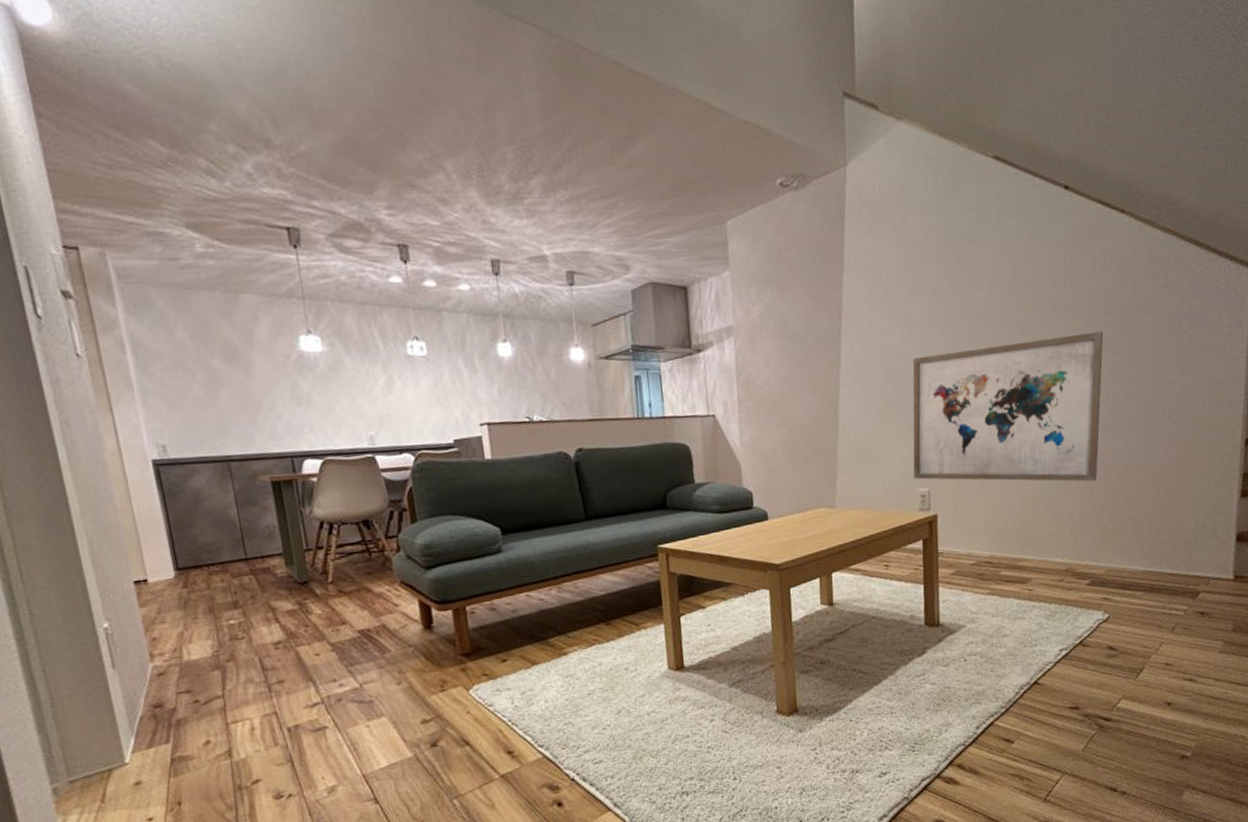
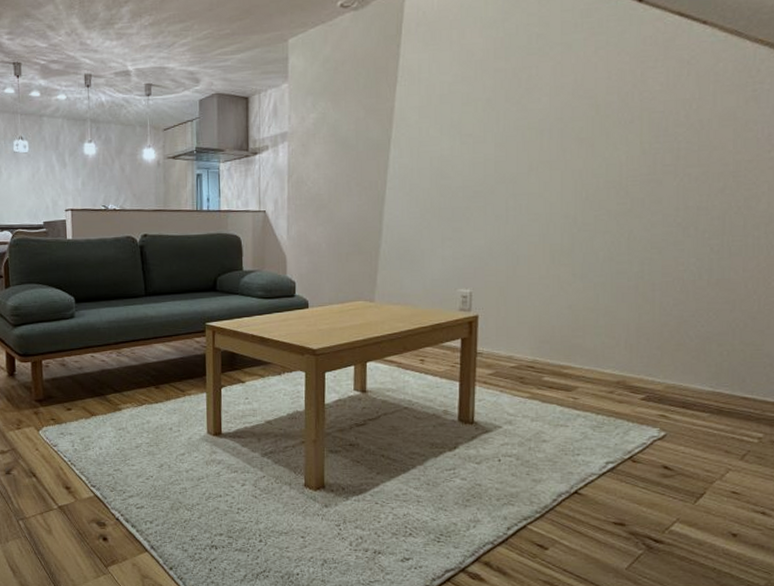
wall art: present [912,332,1103,482] -> none [455,144,674,295]

